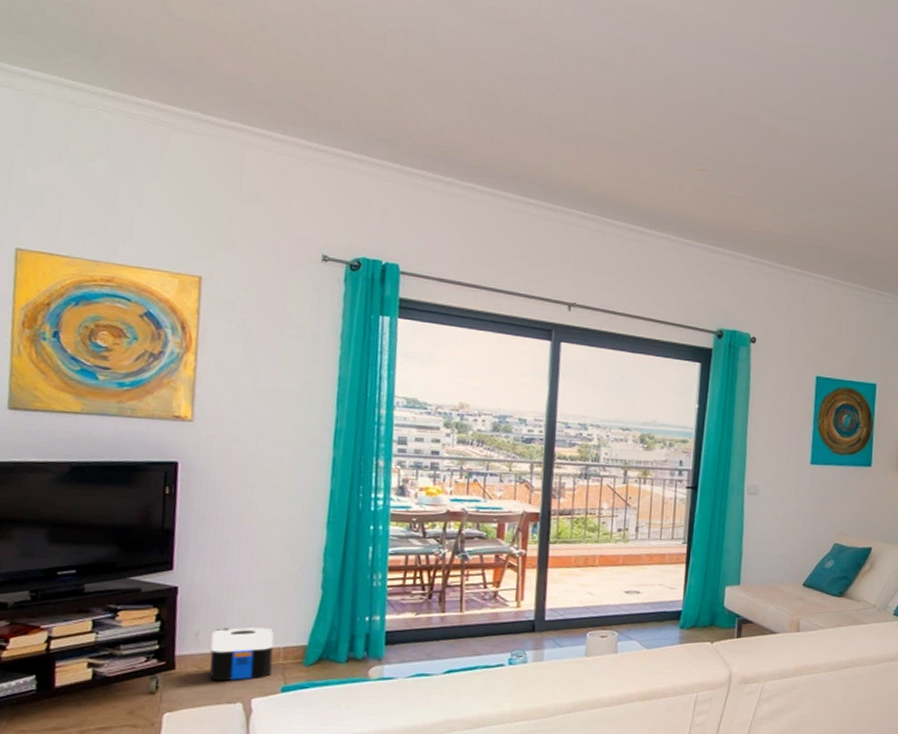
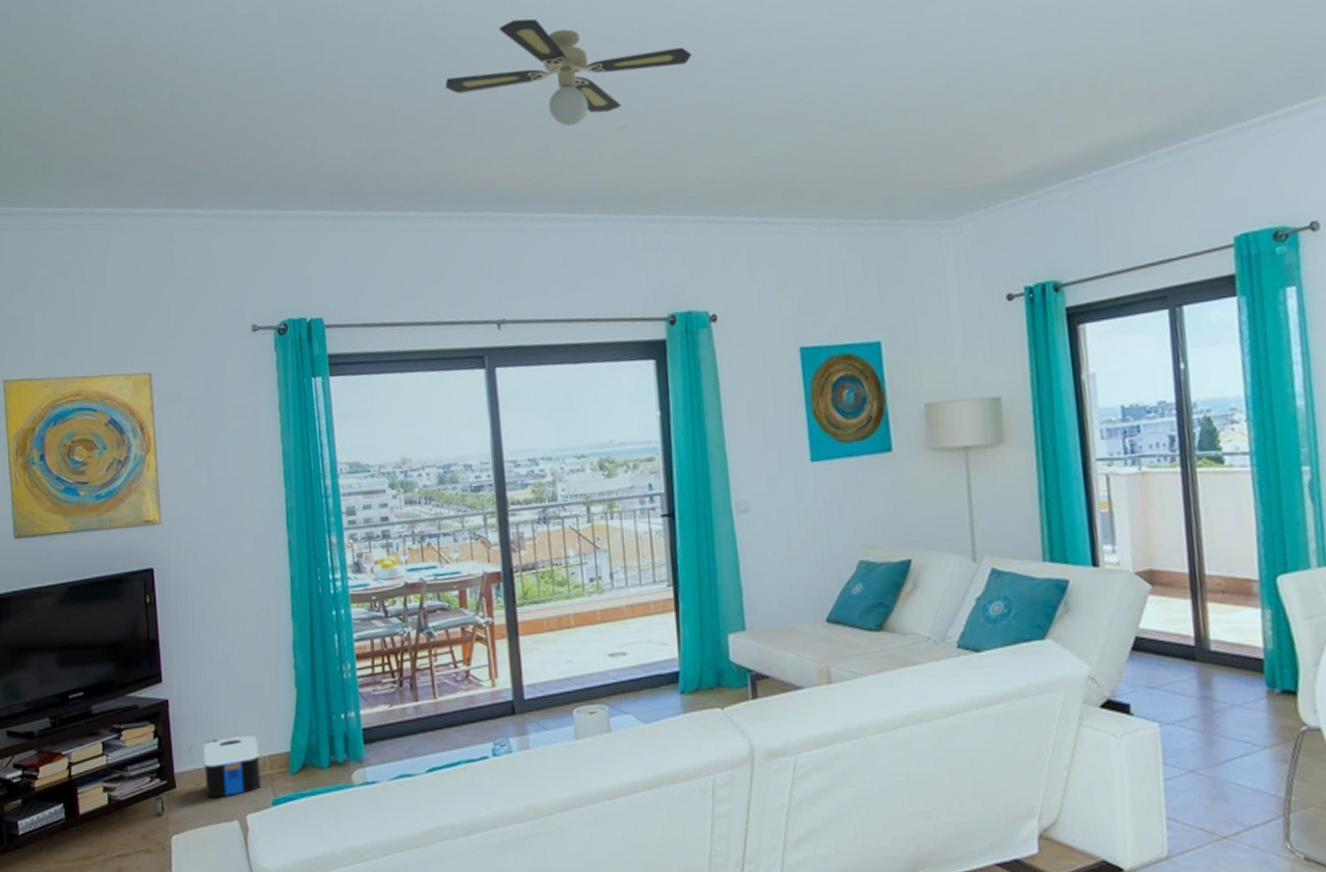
ceiling fan: none [550,52,769,158] -> present [445,18,692,128]

